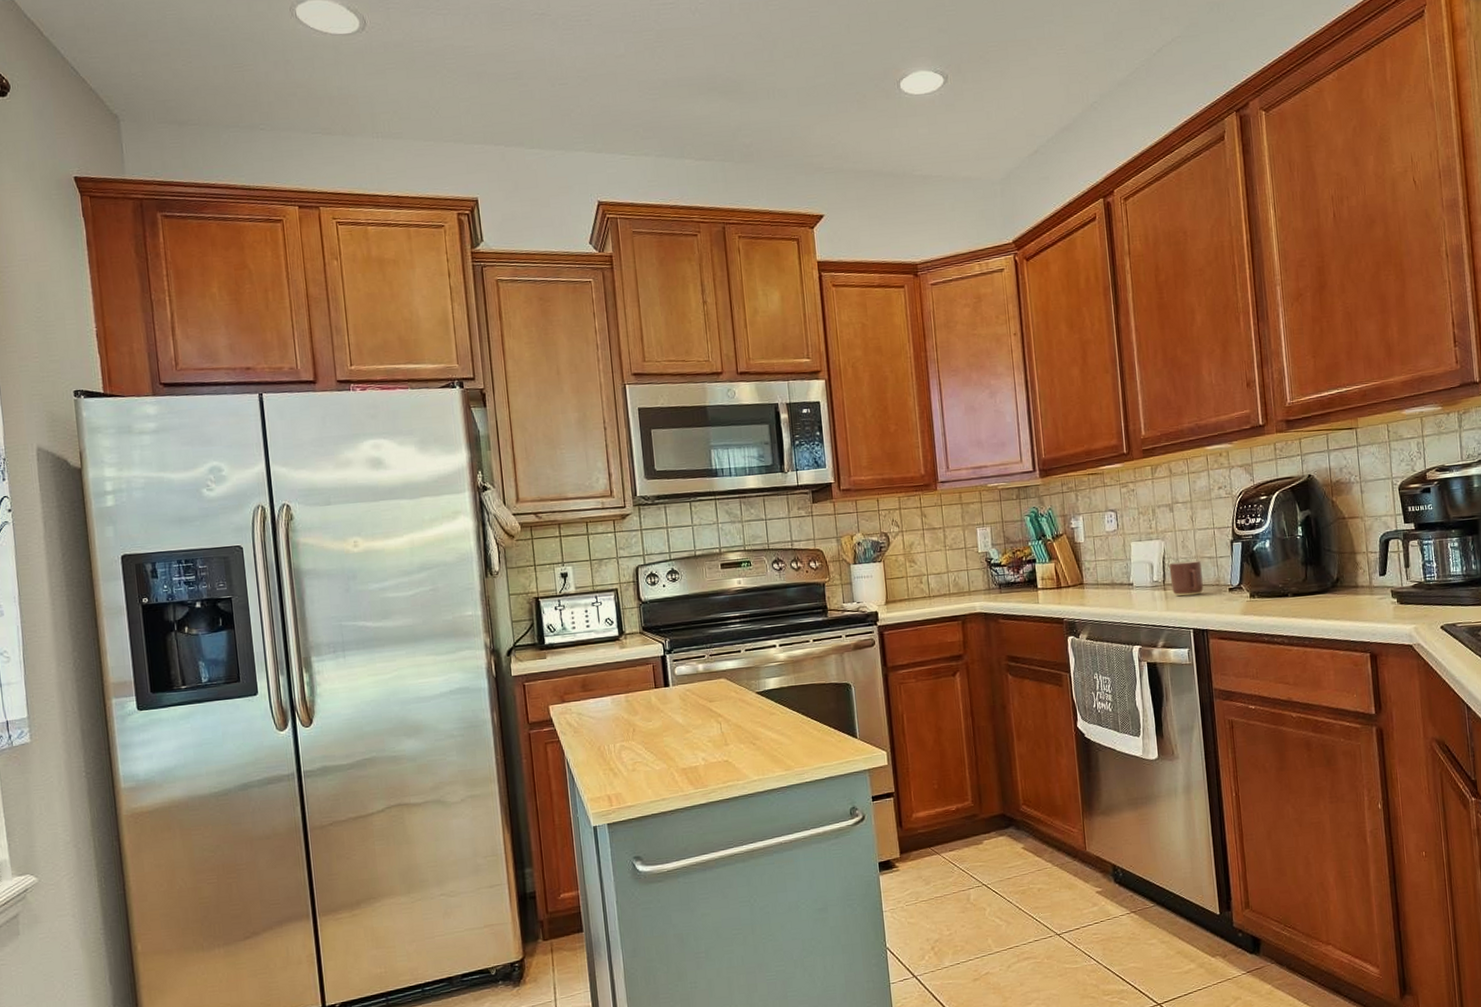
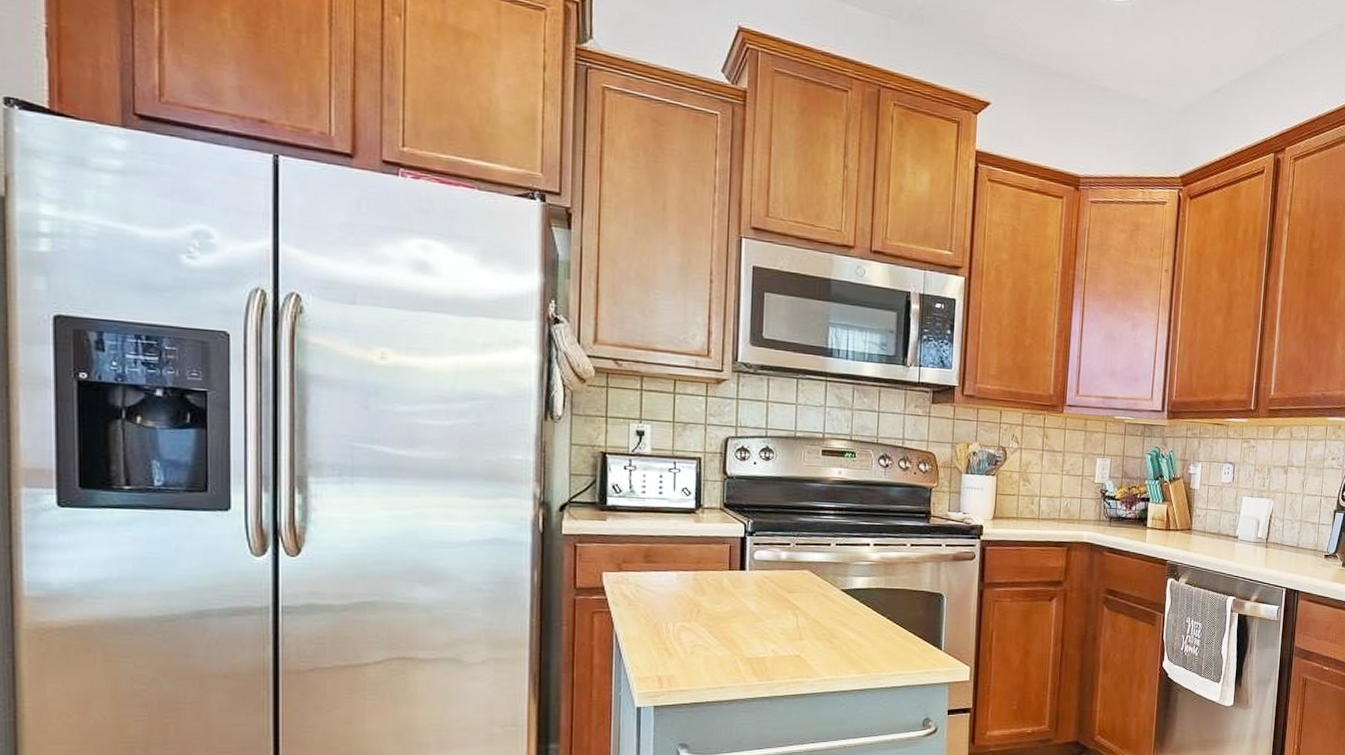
mug: present [1169,560,1203,597] -> none [1272,522,1304,557]

